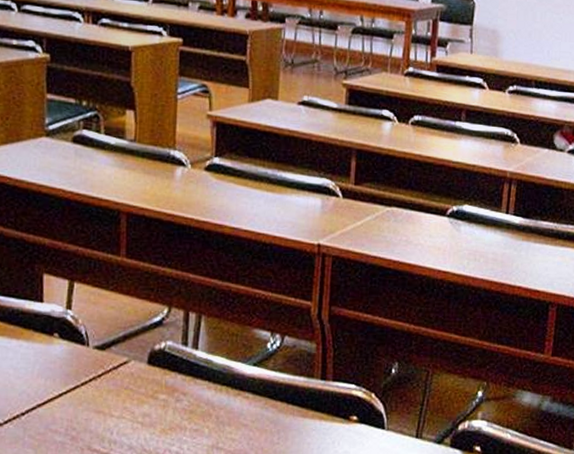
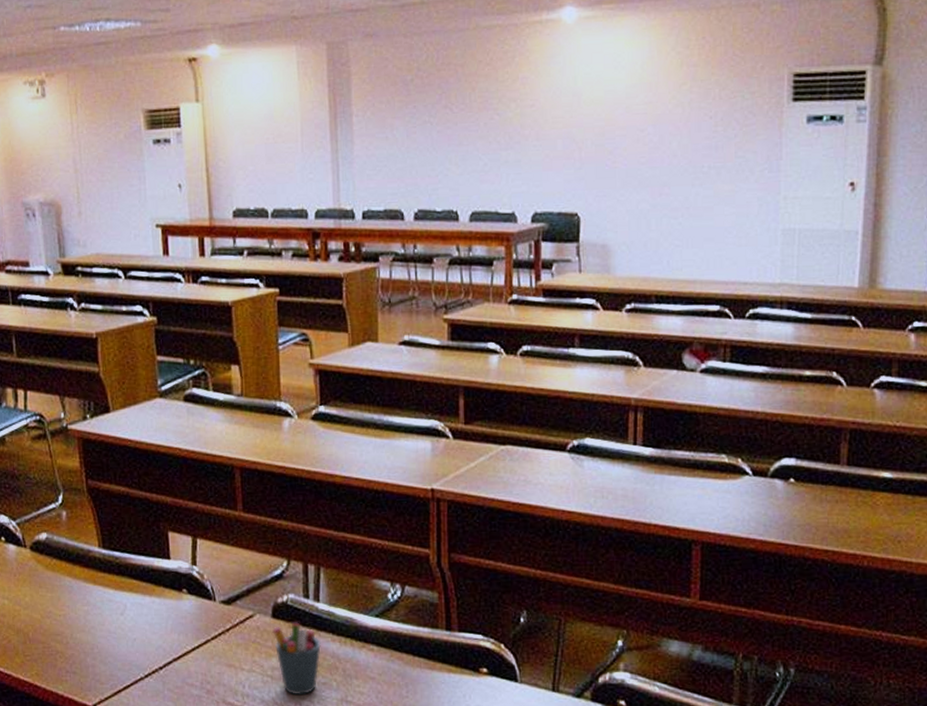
pen holder: none [147,369,196,442] -> present [272,622,321,696]

